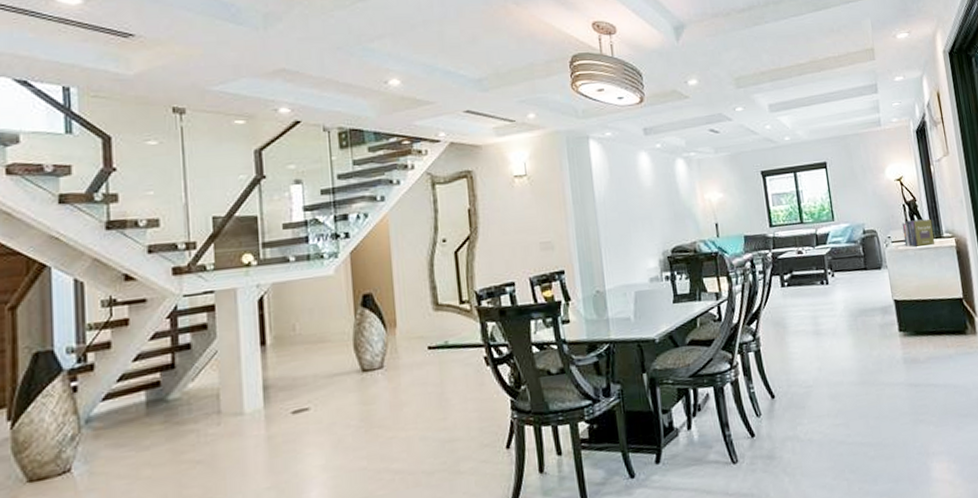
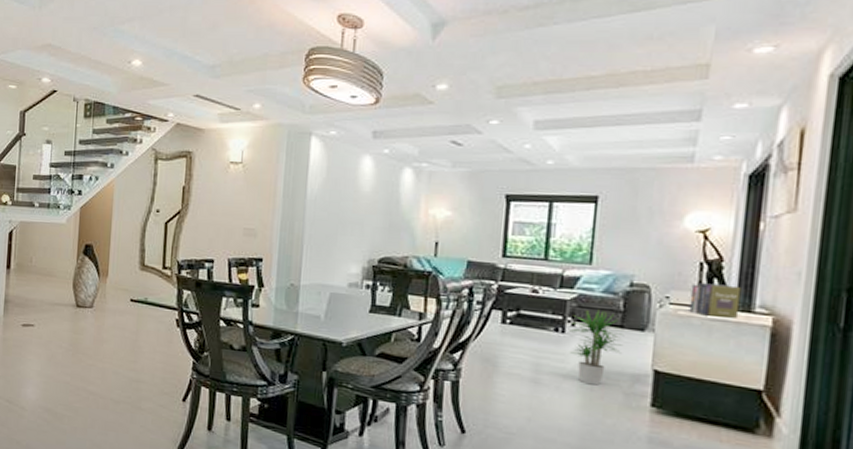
potted plant: none [831,258,870,326] -> present [569,309,623,386]

